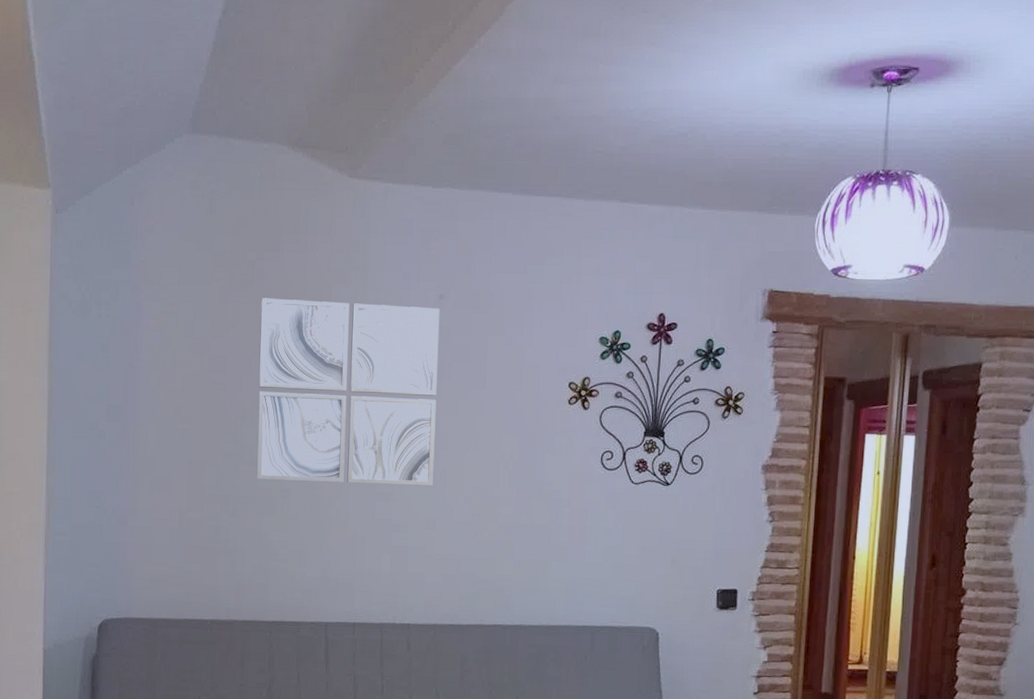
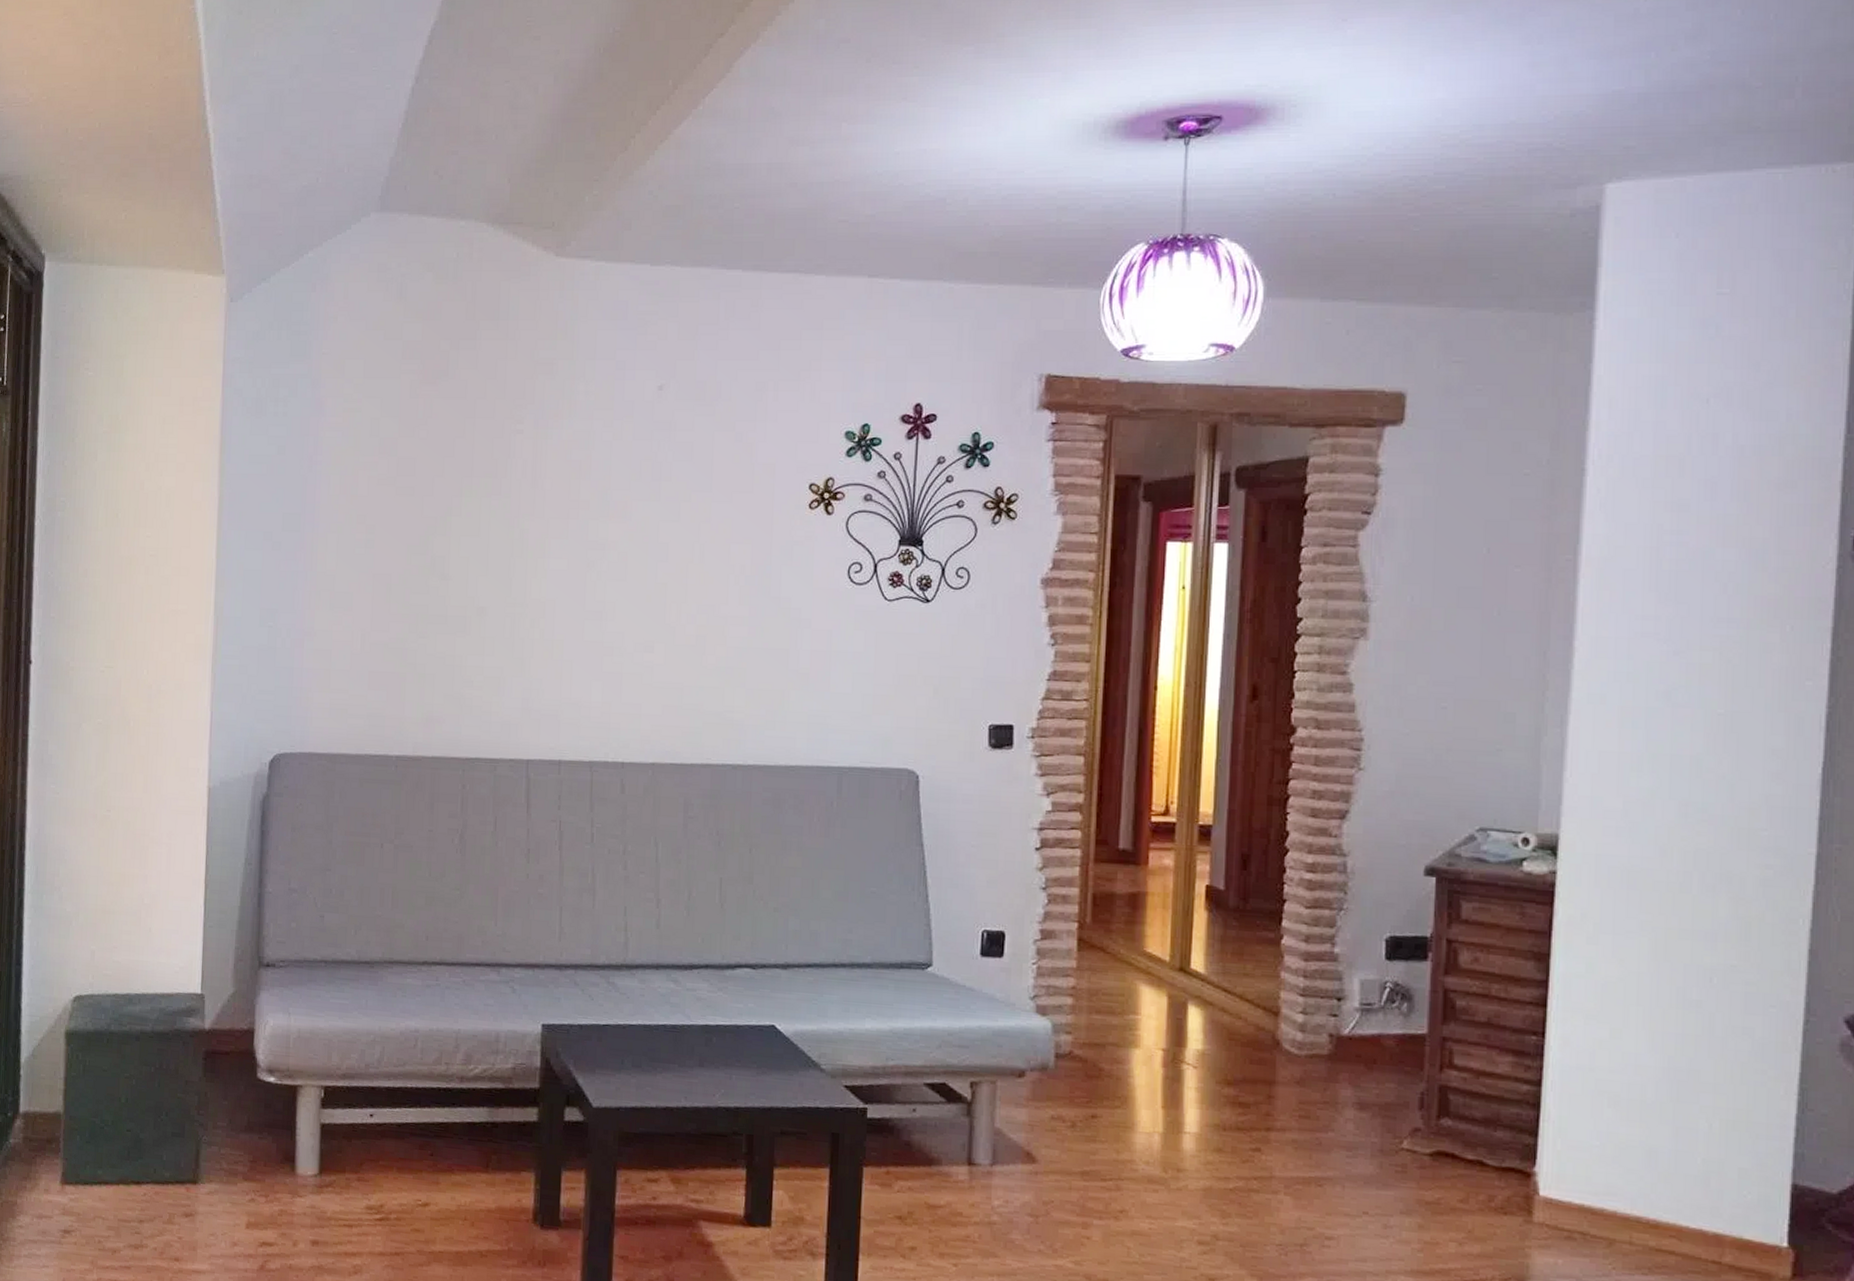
wall art: present [256,298,440,486] -> none [448,392,659,604]

